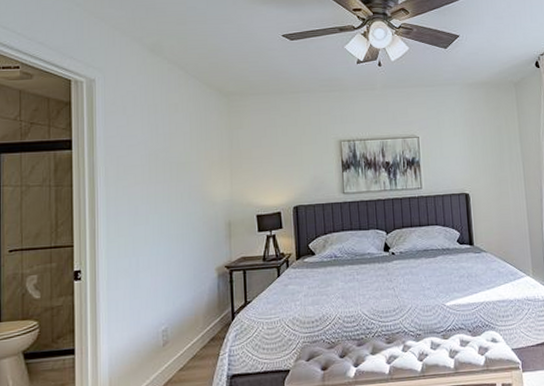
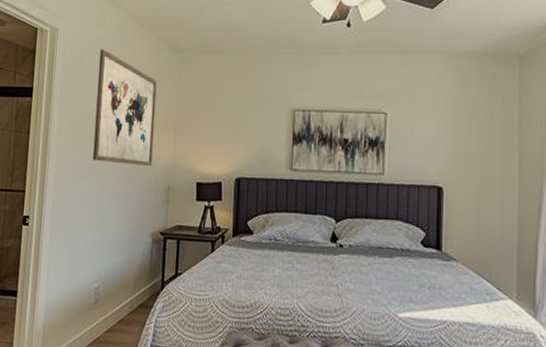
wall art: none [143,97,211,207] -> present [92,49,157,167]

